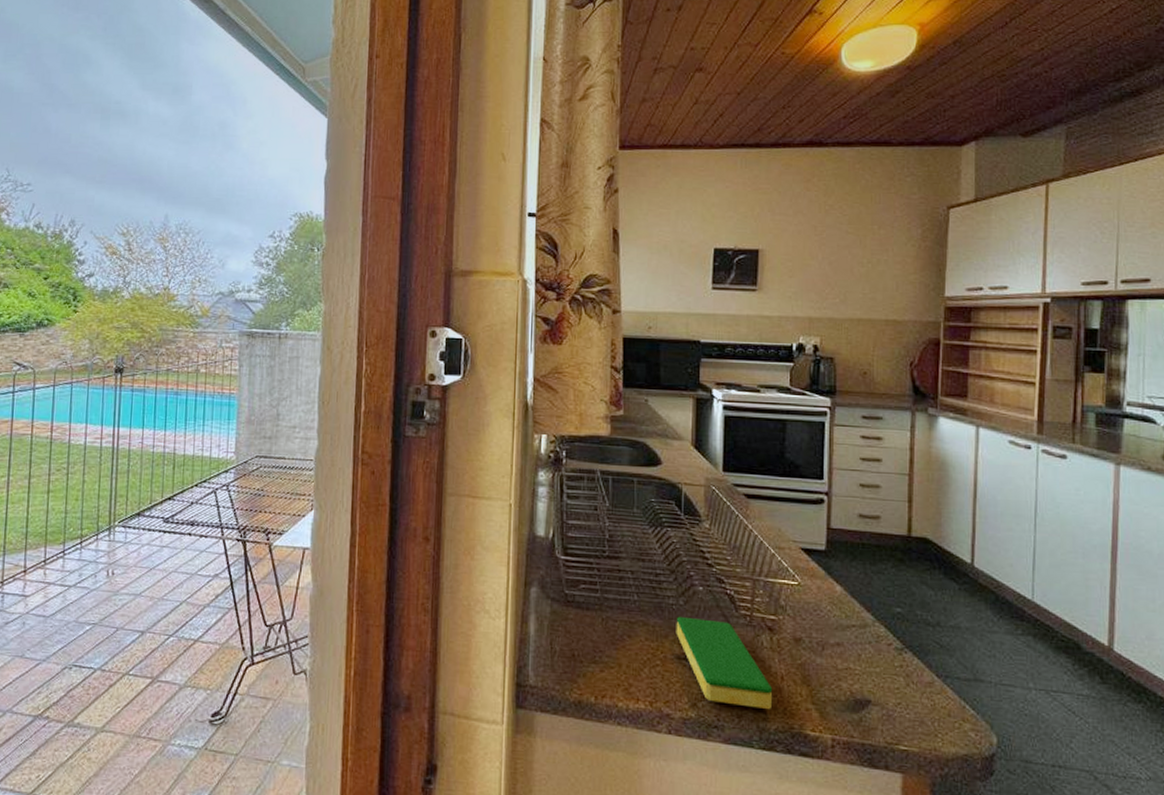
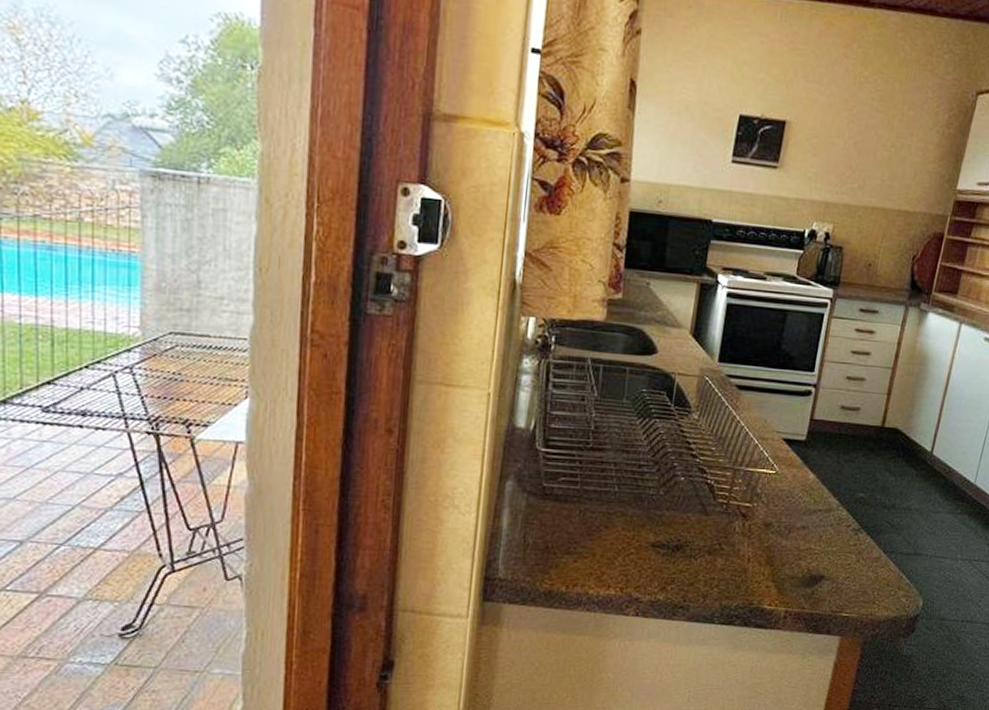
dish sponge: present [676,616,773,709] -> none [653,506,739,588]

